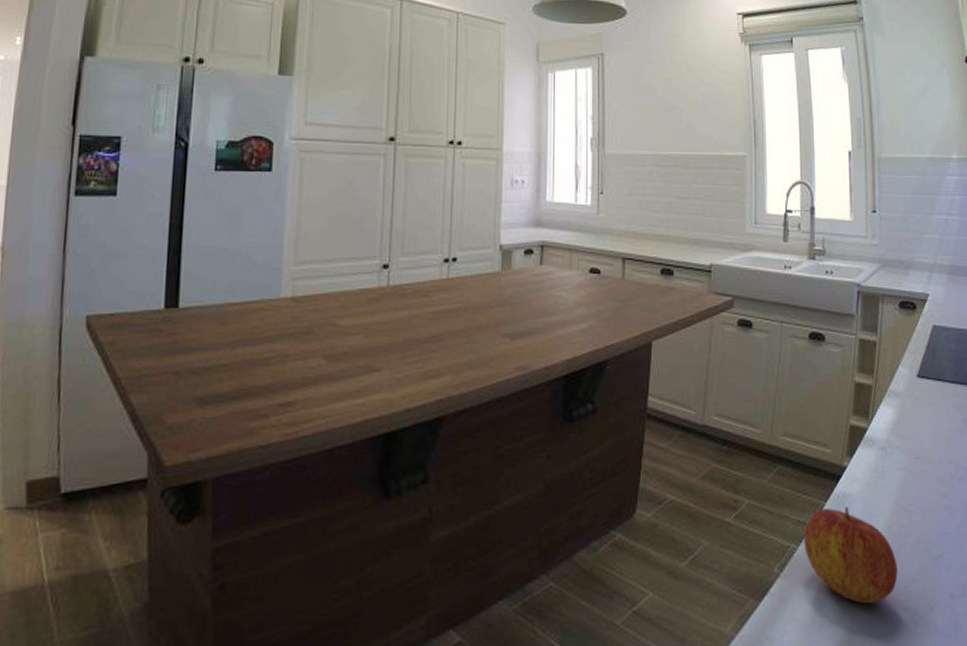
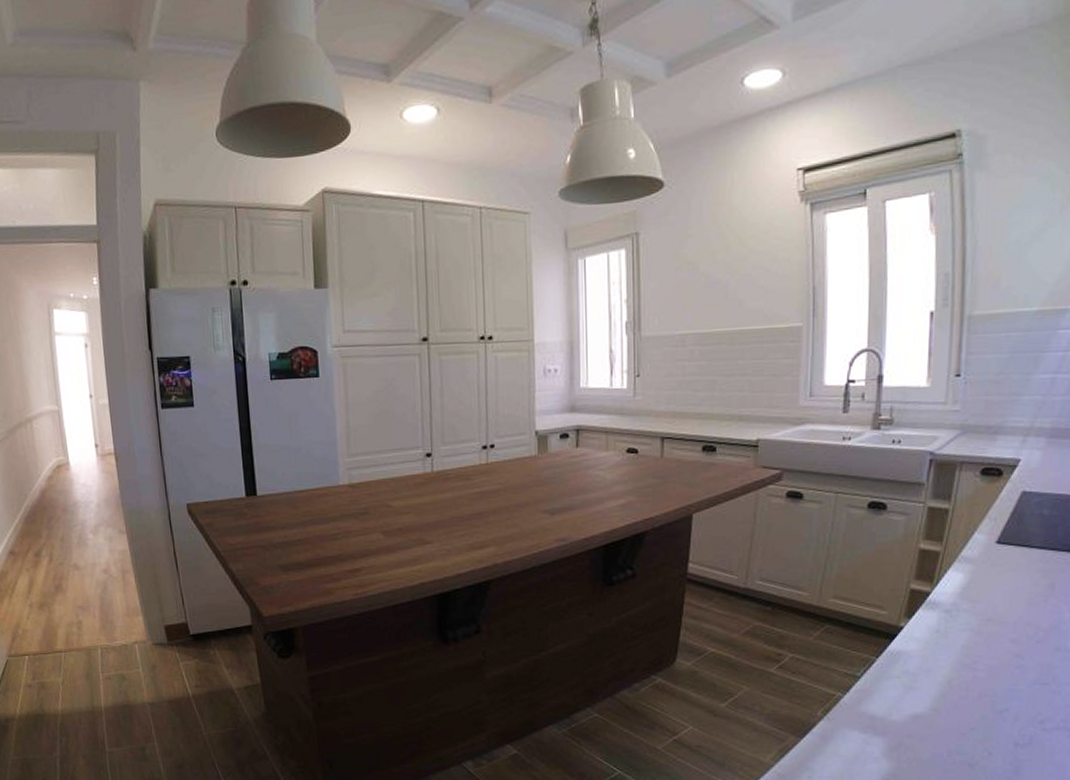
apple: present [803,506,898,604] -> none [850,662,955,747]

